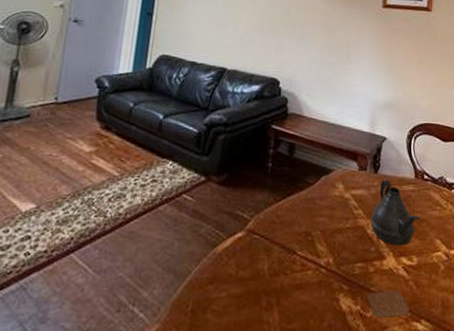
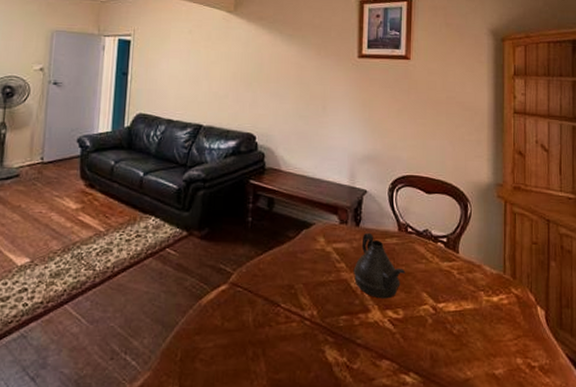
coaster: present [366,291,409,318] -> none [352,343,397,370]

